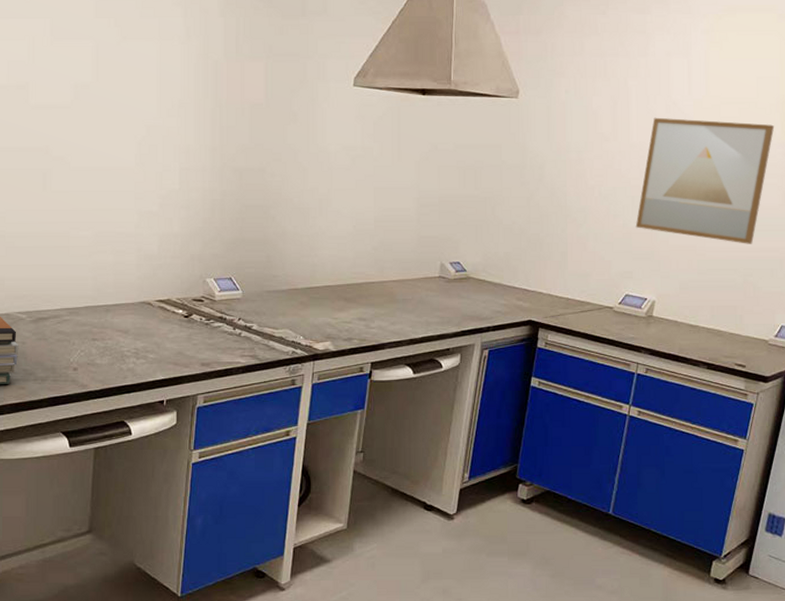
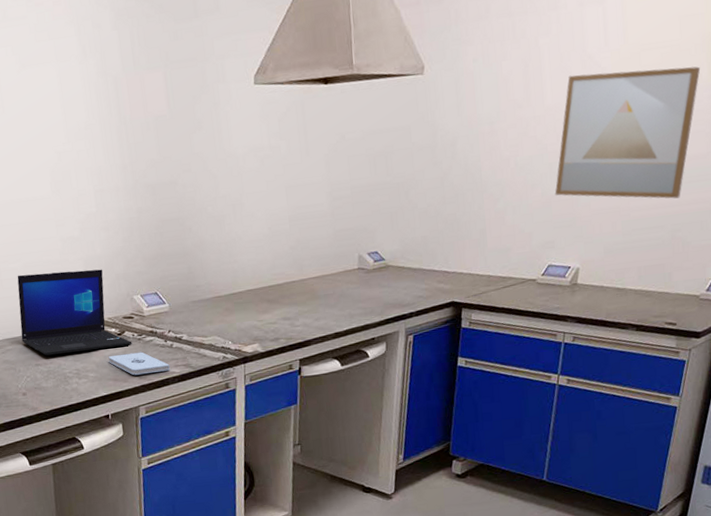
laptop: none [81,243,199,331] -> present [17,269,132,356]
notepad: none [171,337,236,362] -> present [108,352,171,376]

